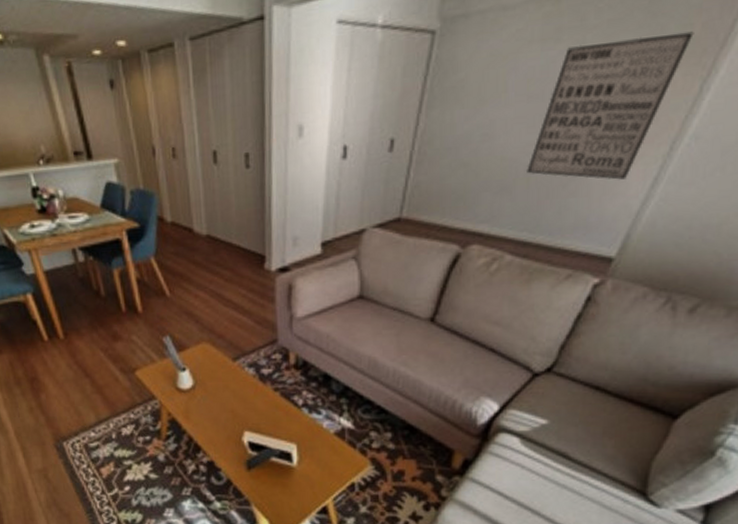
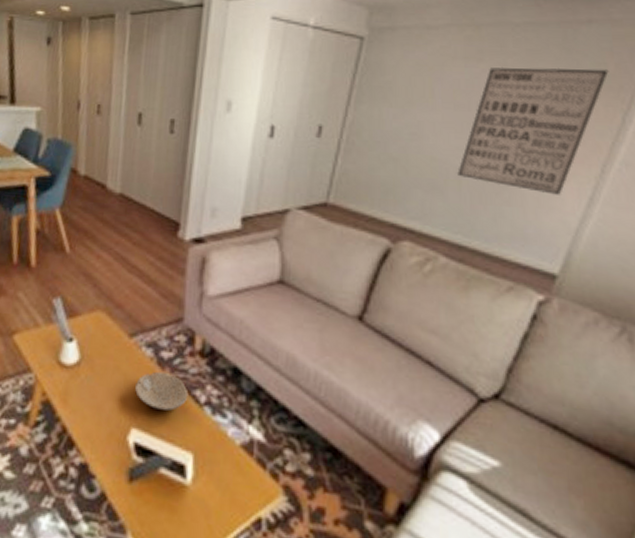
bowl: none [243,385,288,415] -> present [135,371,189,411]

